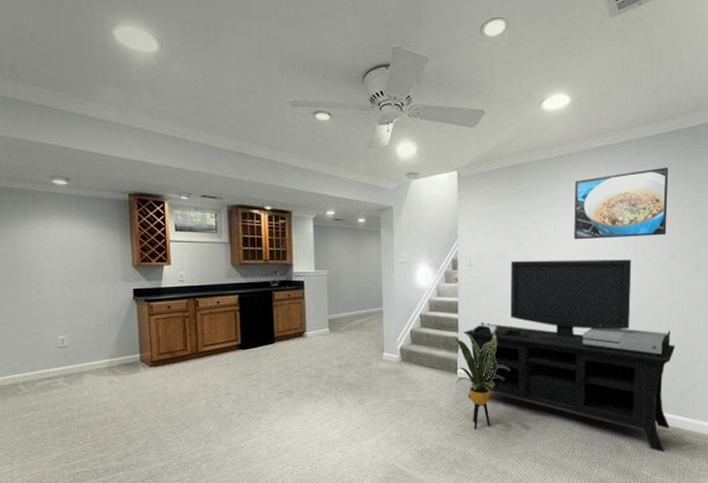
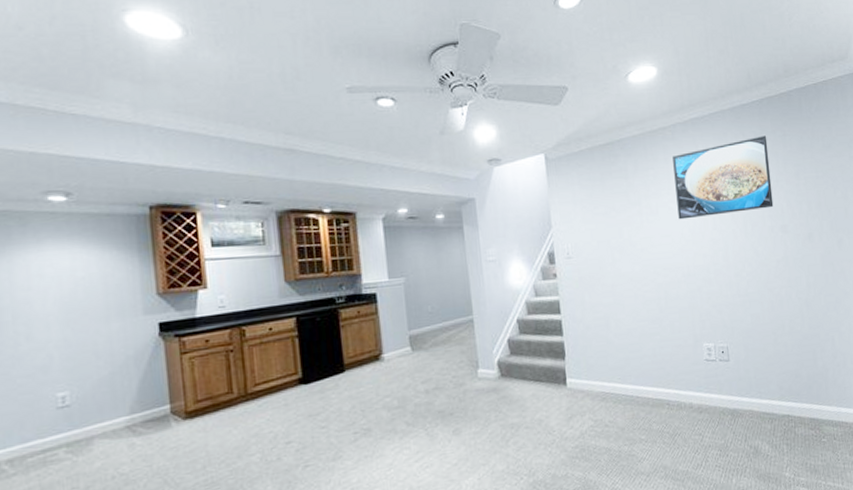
house plant: present [453,332,510,429] -> none [557,333,626,448]
media console: present [464,259,676,452] -> none [569,236,806,449]

